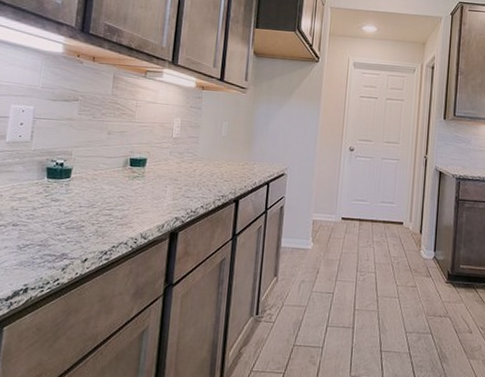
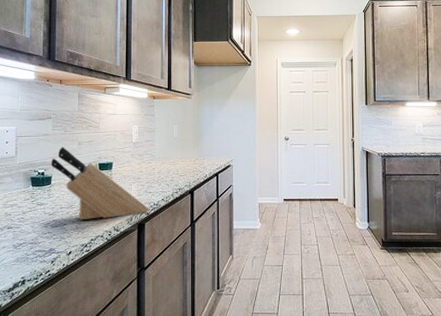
knife block: none [72,135,185,223] -> present [51,146,149,221]

